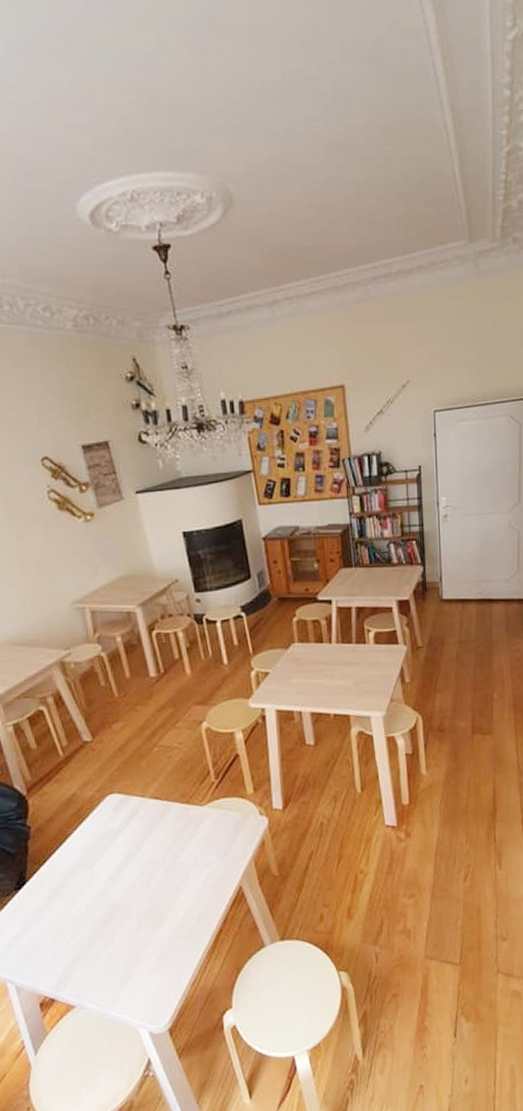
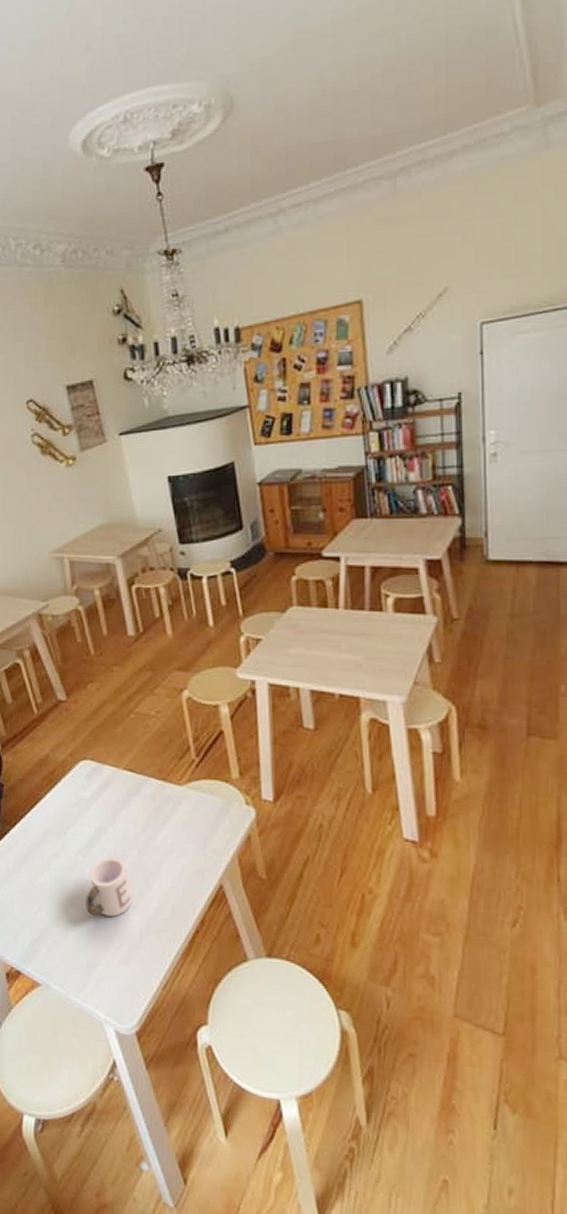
mug: none [117,878,162,934] -> present [86,857,133,917]

